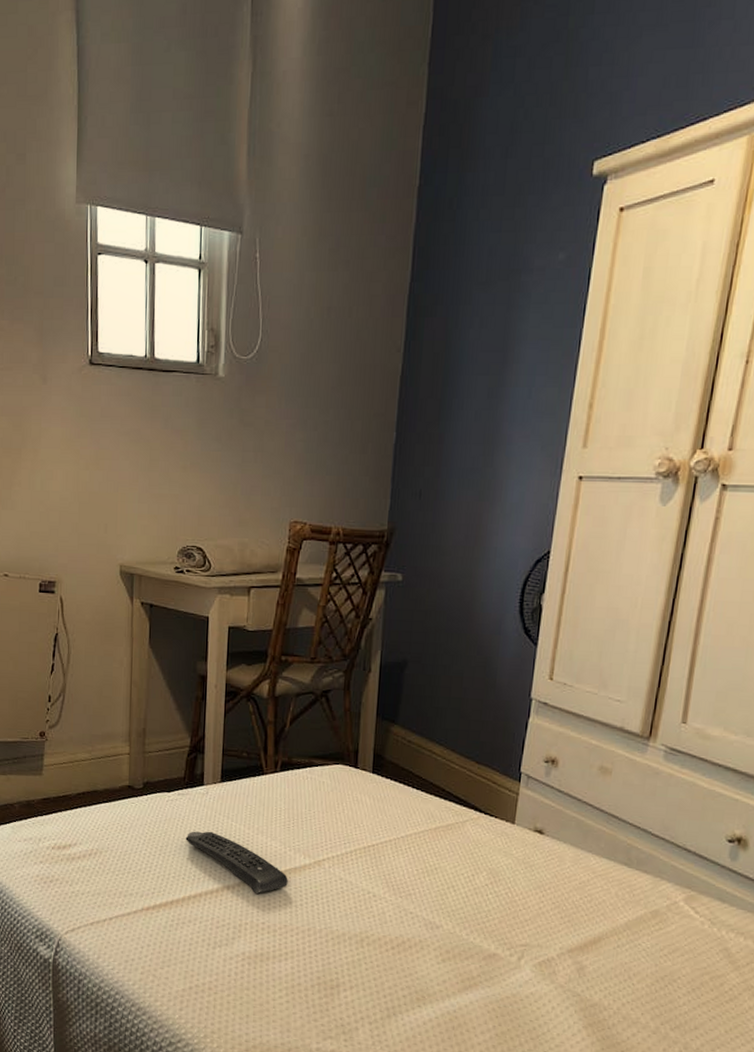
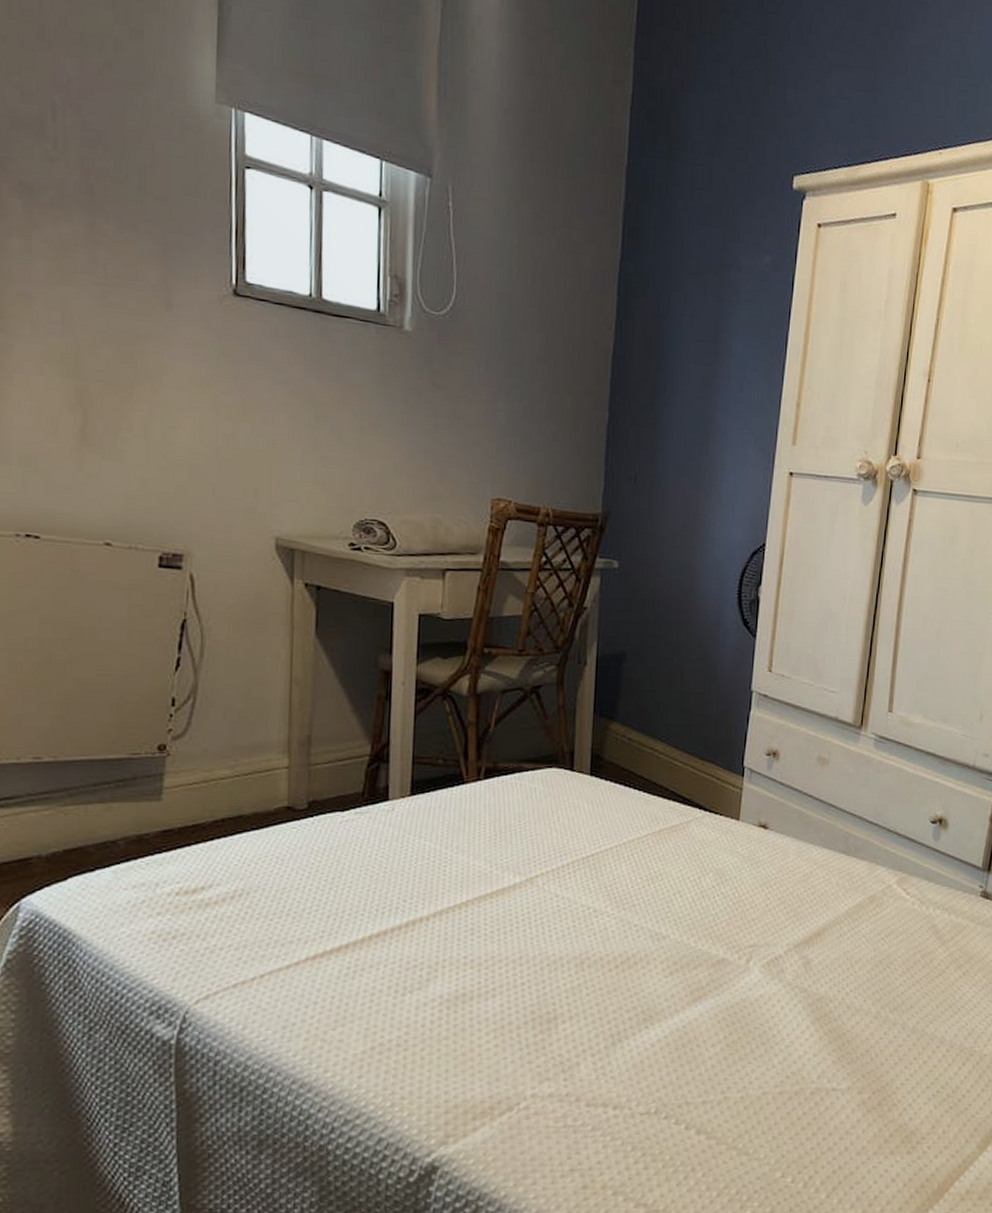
remote control: present [185,831,288,894] -> none [365,854,495,923]

